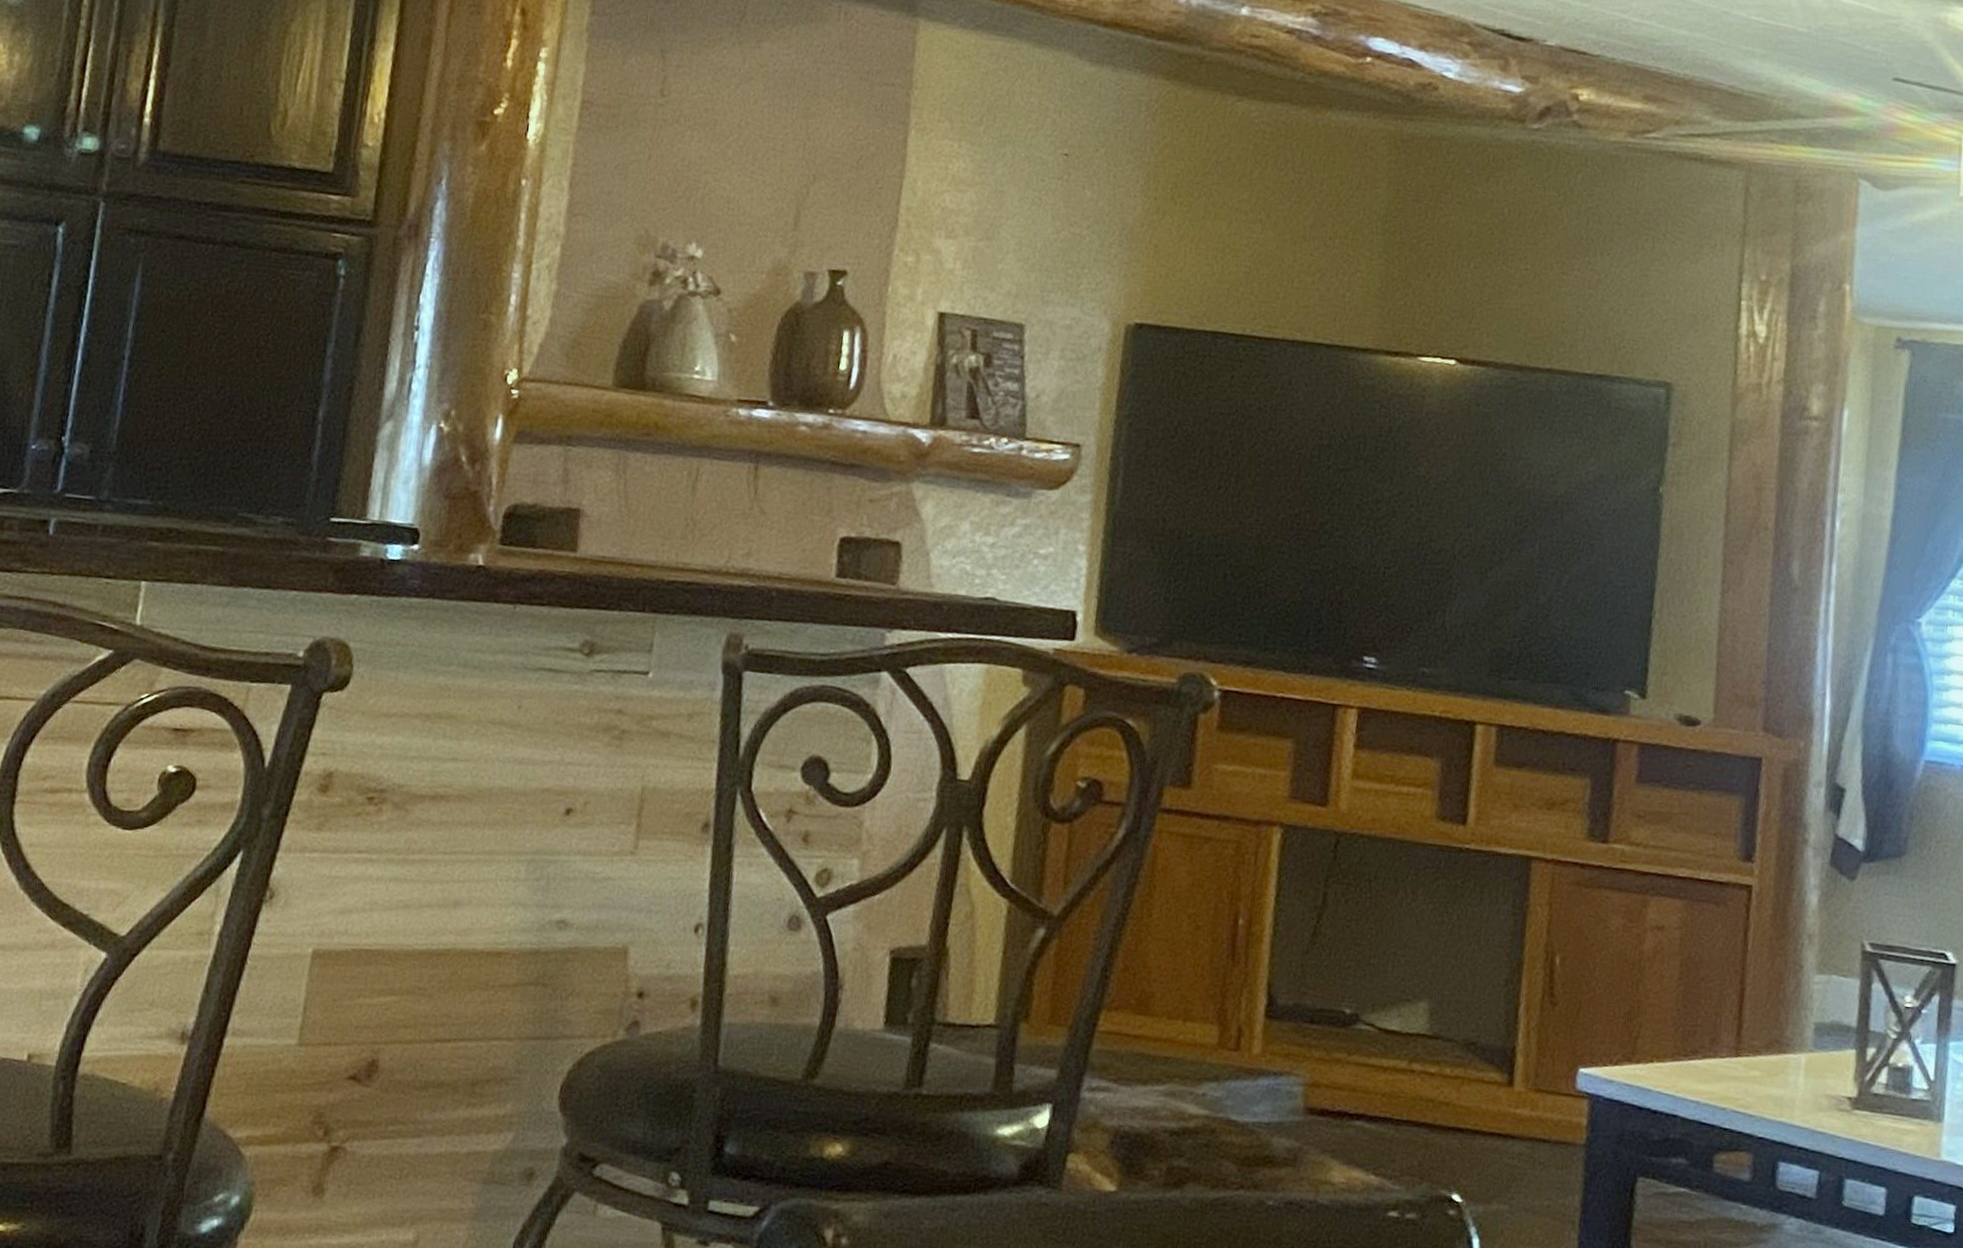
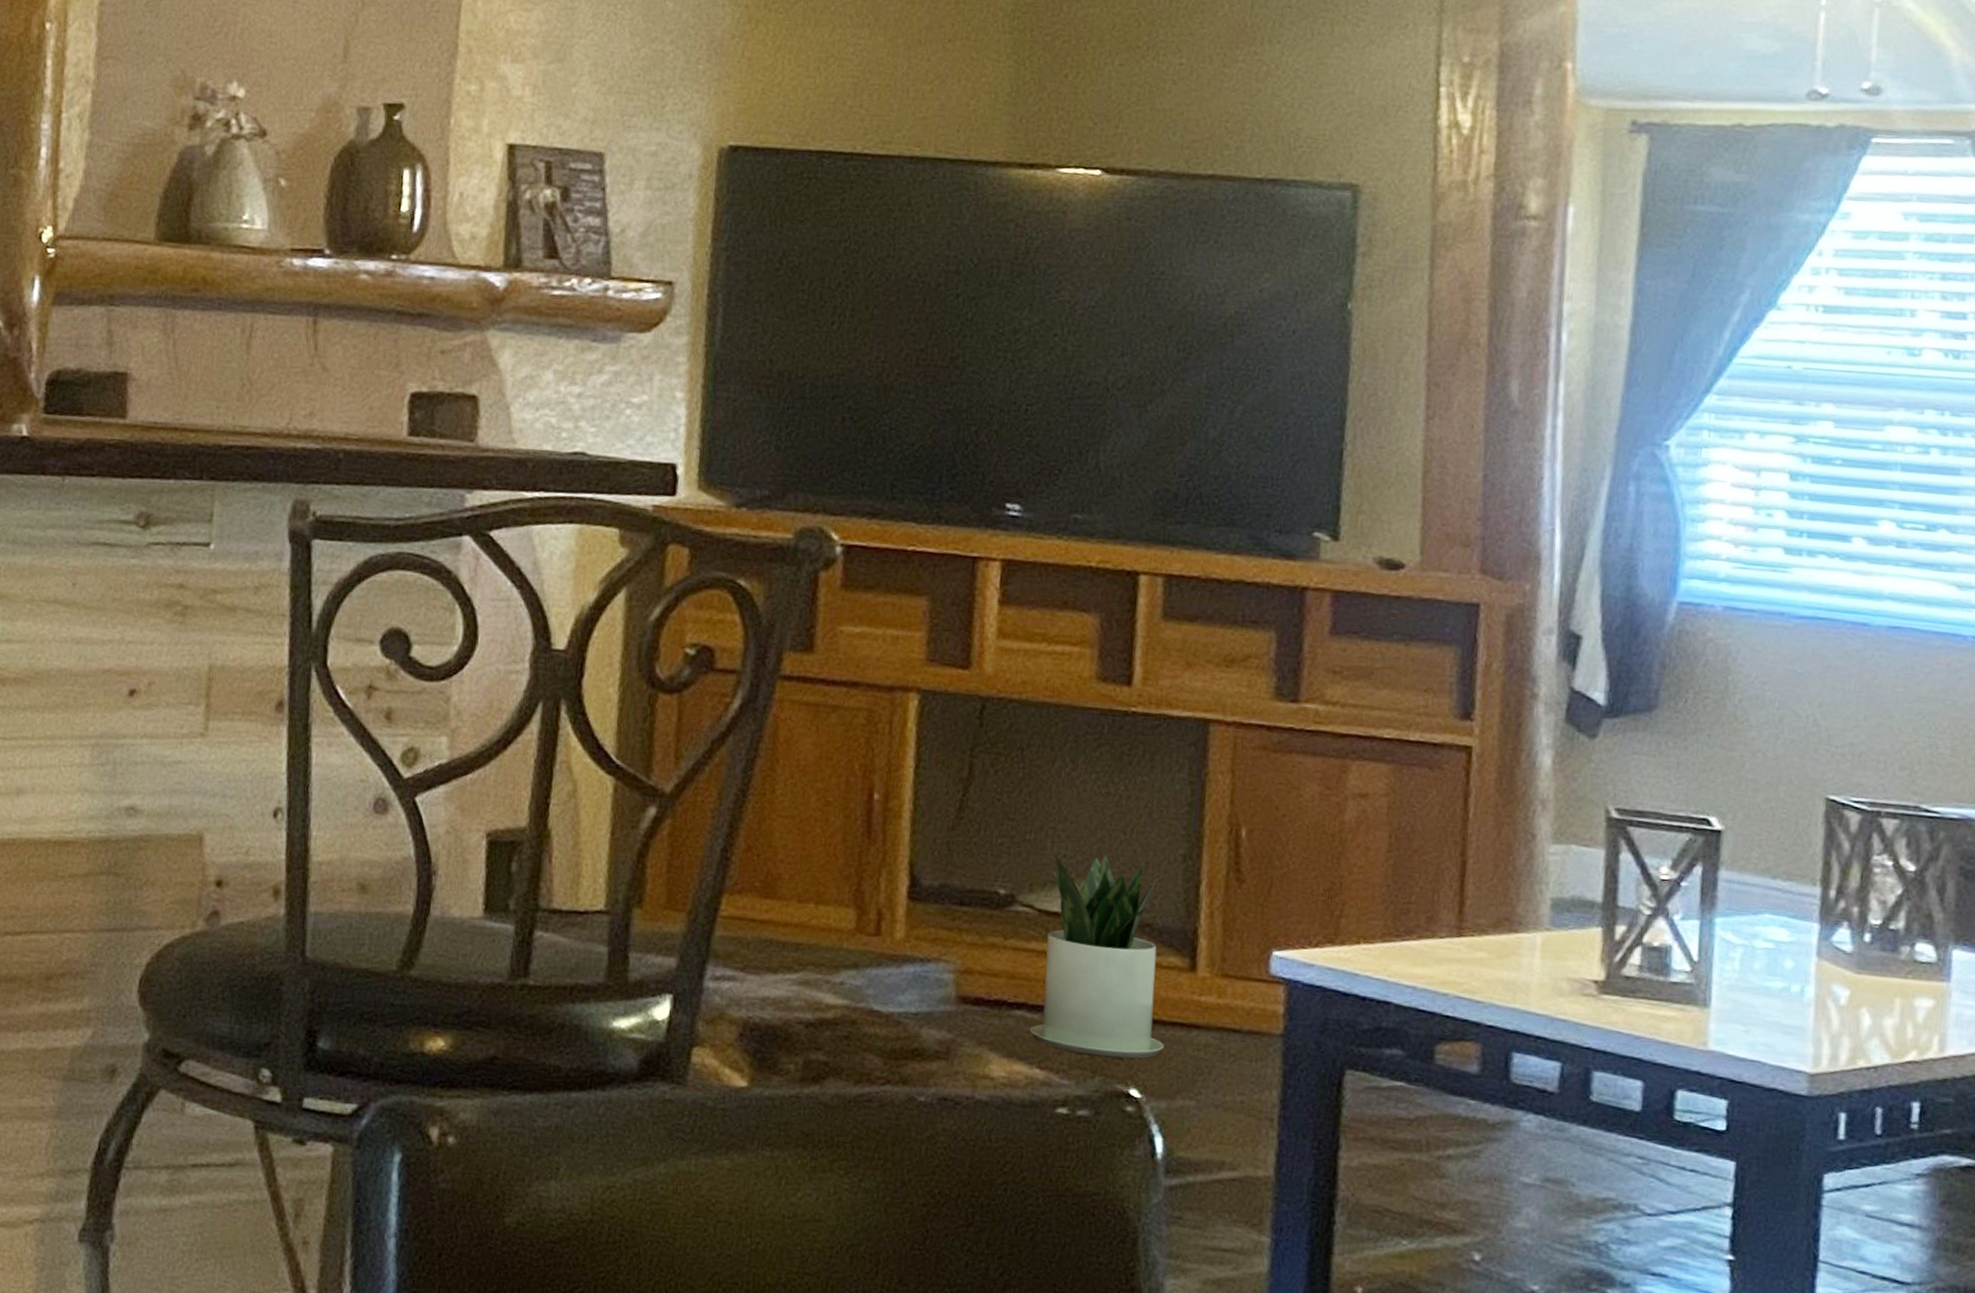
planter: none [1368,978,1484,1167] -> present [1030,854,1164,1059]

